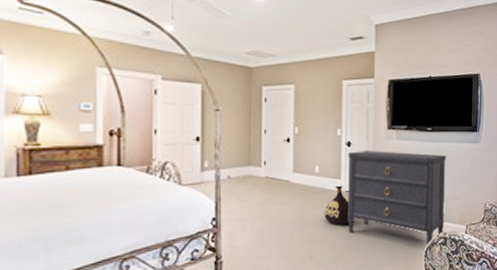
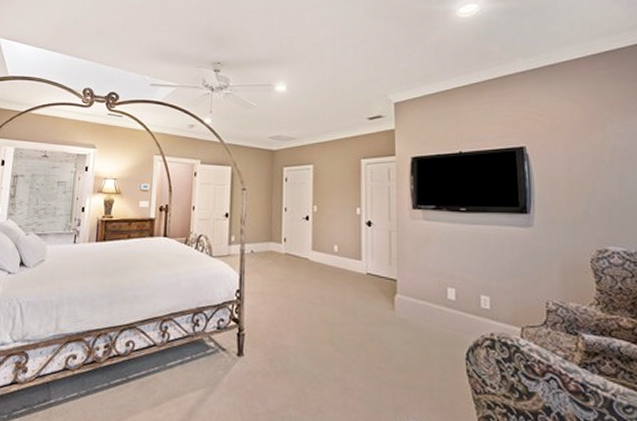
bag: present [324,185,349,225] -> none [344,267,372,310]
dresser: present [347,151,446,245] -> none [368,231,491,346]

